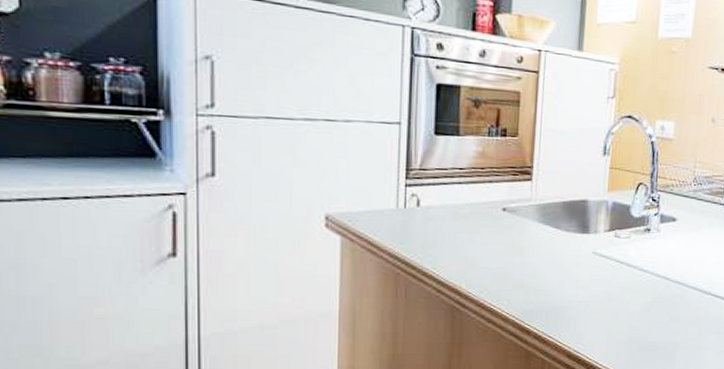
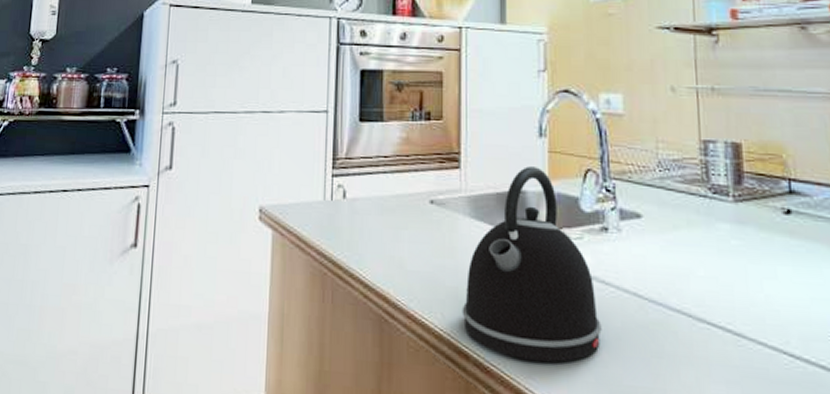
kettle: none [526,180,637,330] -> present [462,166,602,363]

